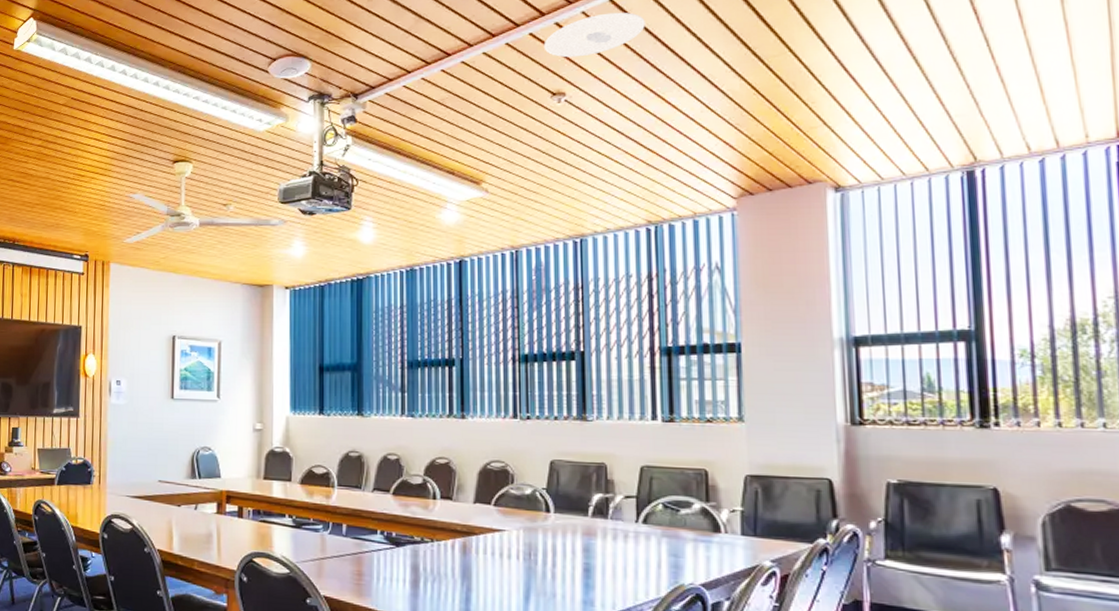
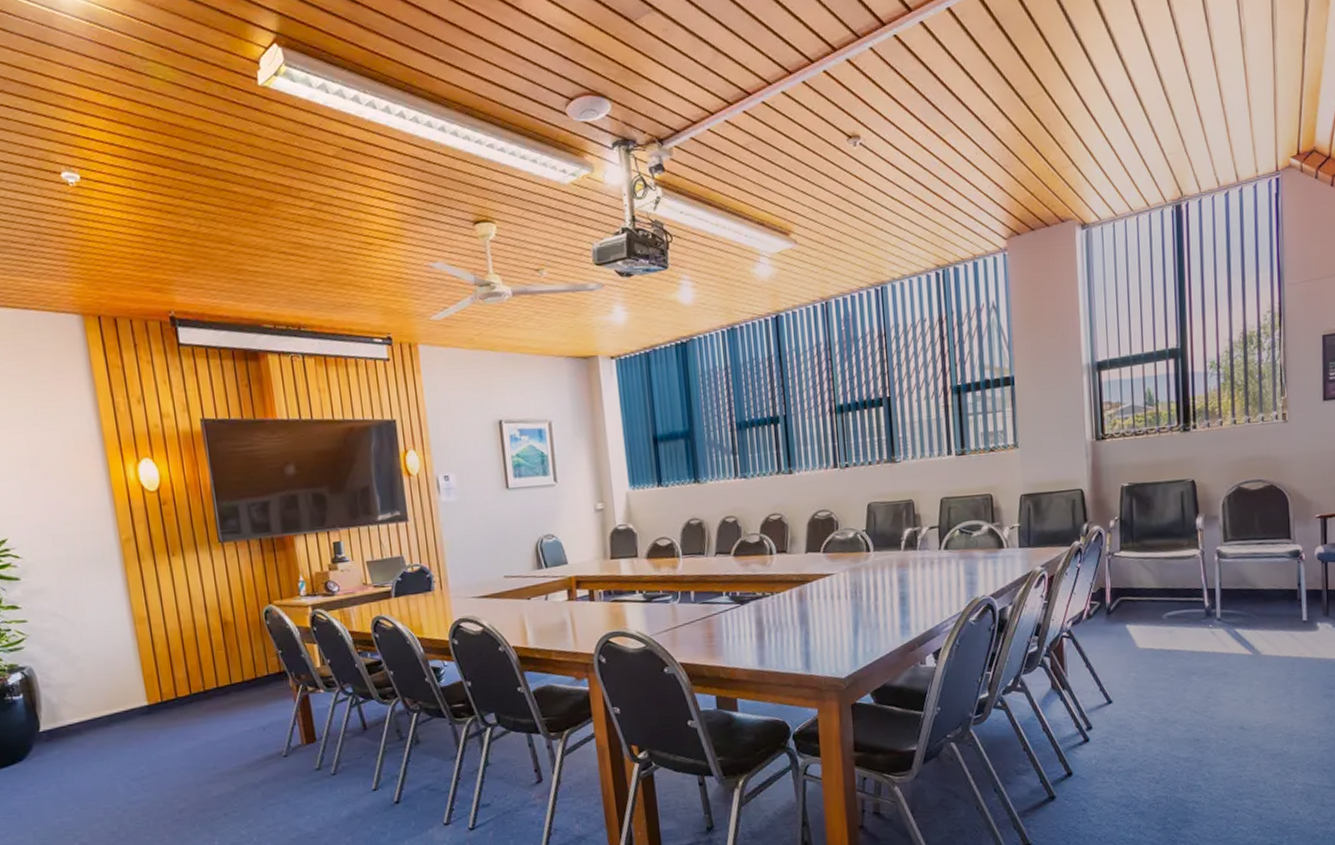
recessed light: present [543,12,645,58] -> none [837,48,926,98]

